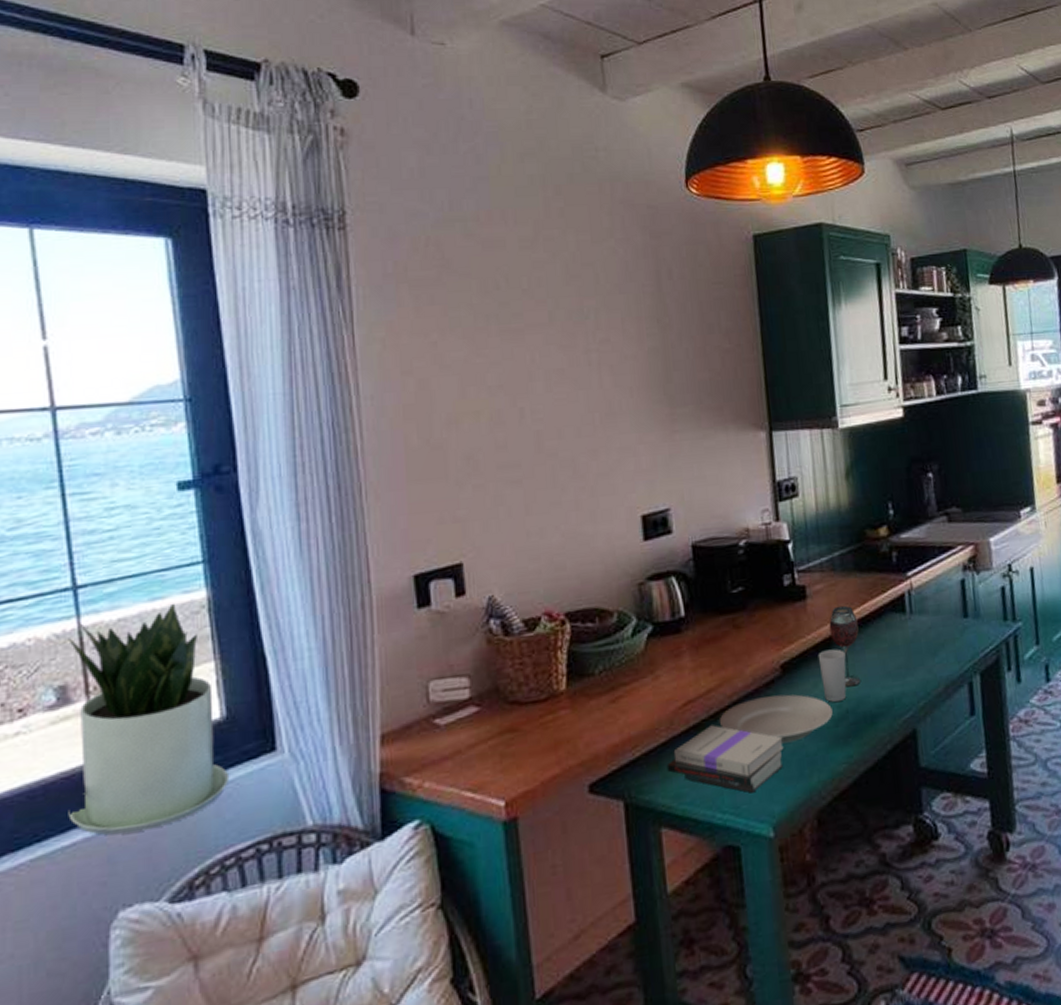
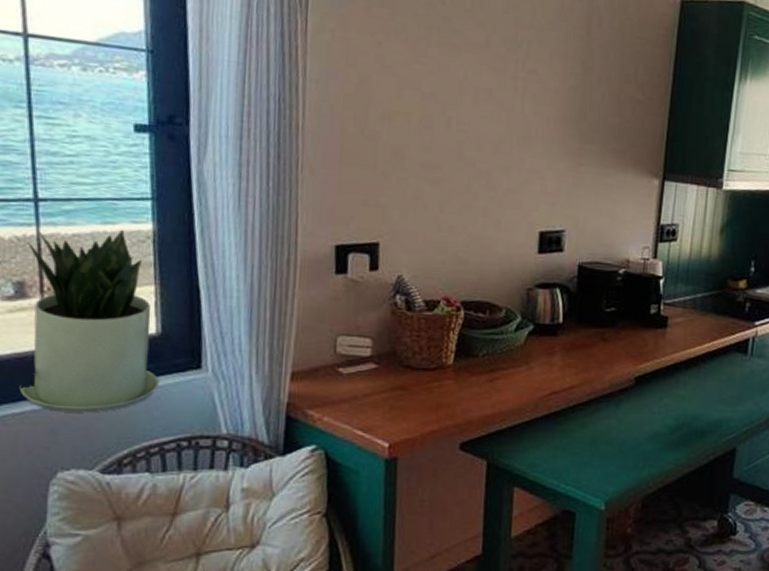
books: present [666,725,784,793] -> none [526,415,626,474]
plate: present [718,694,833,744] -> none [576,400,671,440]
cup: present [818,649,847,703] -> none [666,372,691,416]
wineglass: present [829,605,861,687] -> none [681,338,706,405]

